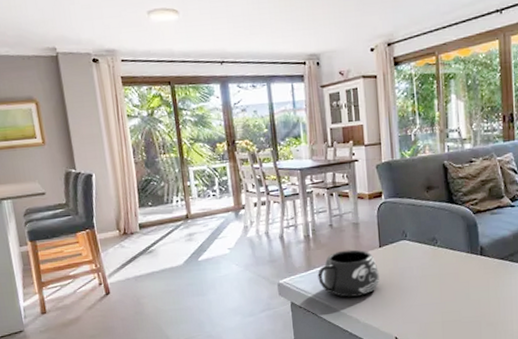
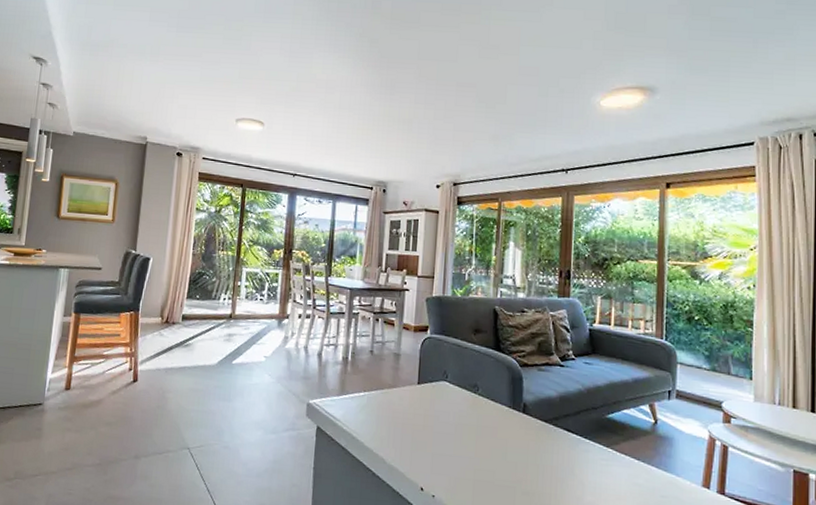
mug: present [318,249,380,297] -> none [349,380,414,434]

